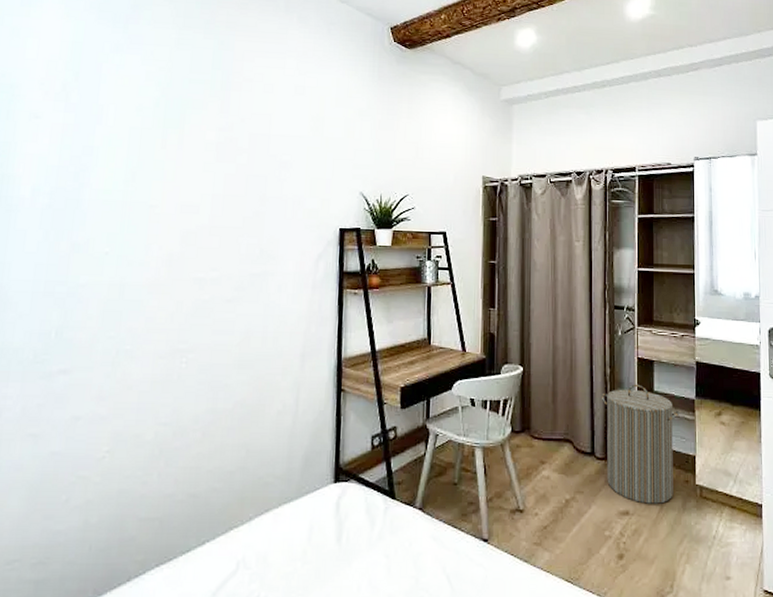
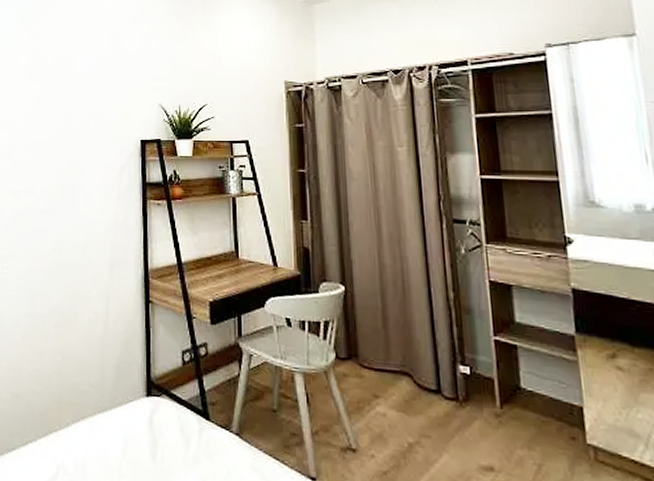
laundry hamper: present [601,384,681,504] -> none [444,312,556,463]

